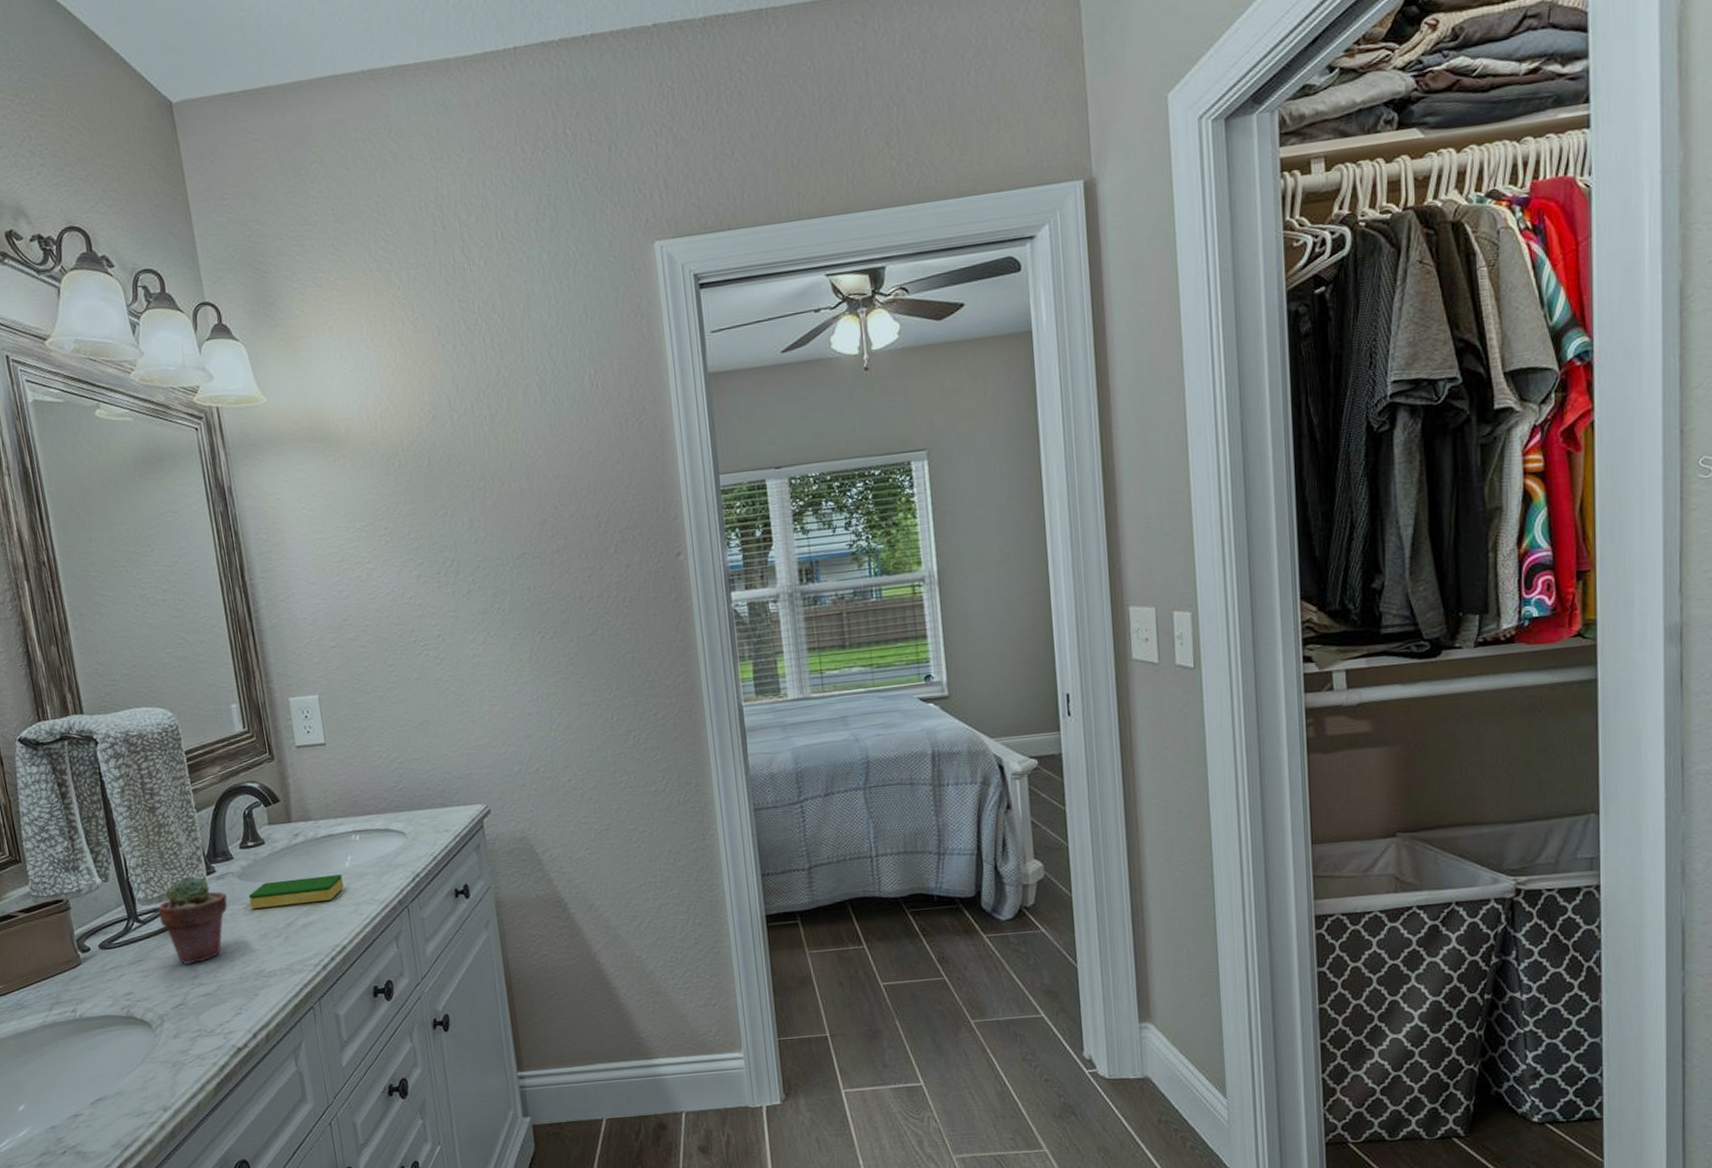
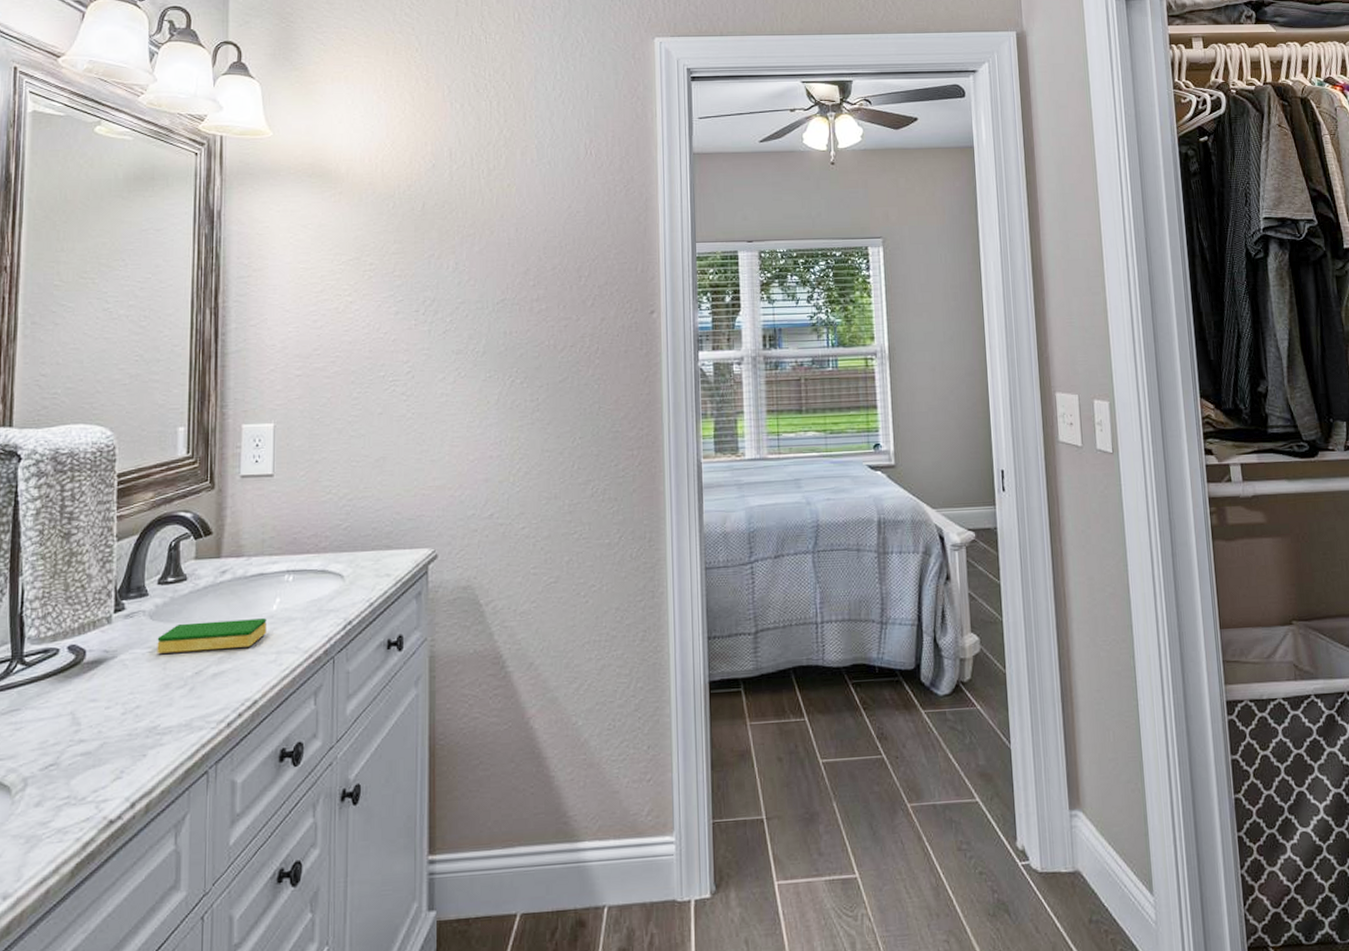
potted succulent: present [157,876,228,965] -> none [48,613,132,717]

